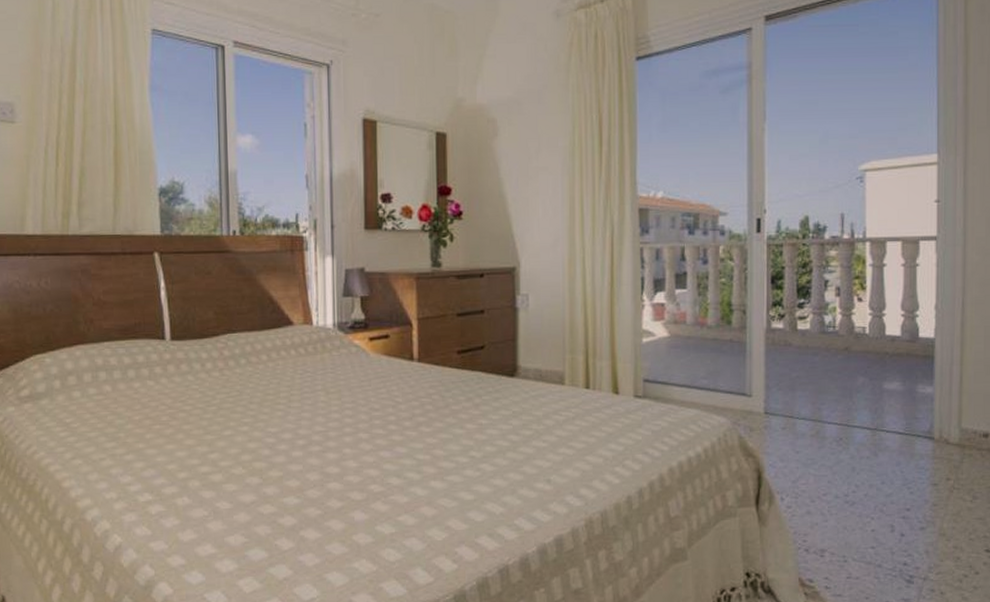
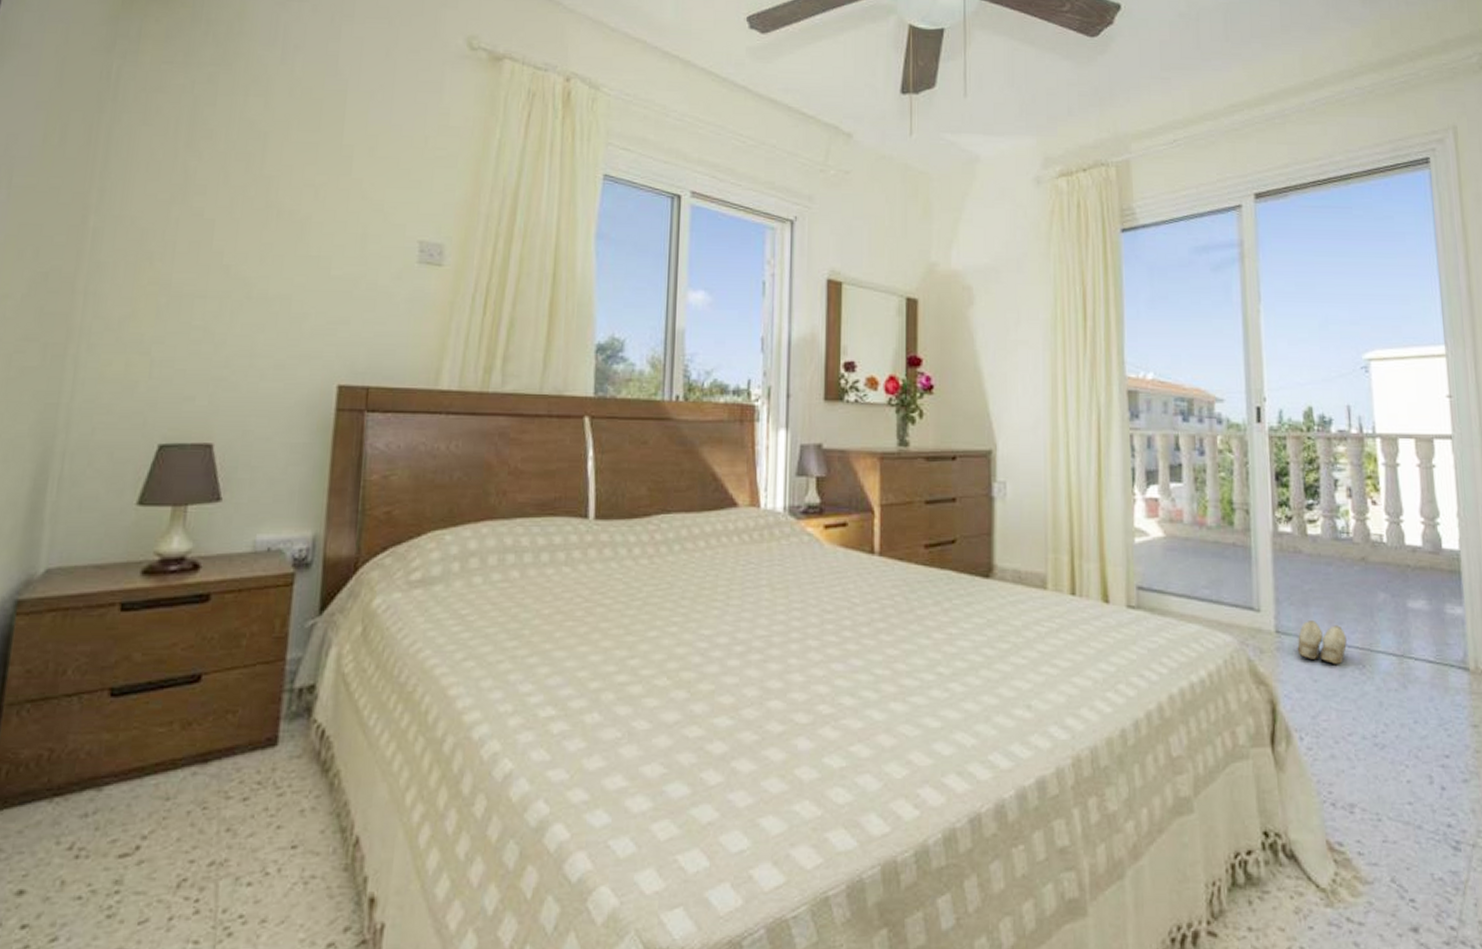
slippers: none [783,403,827,438] -> present [1297,621,1347,664]

